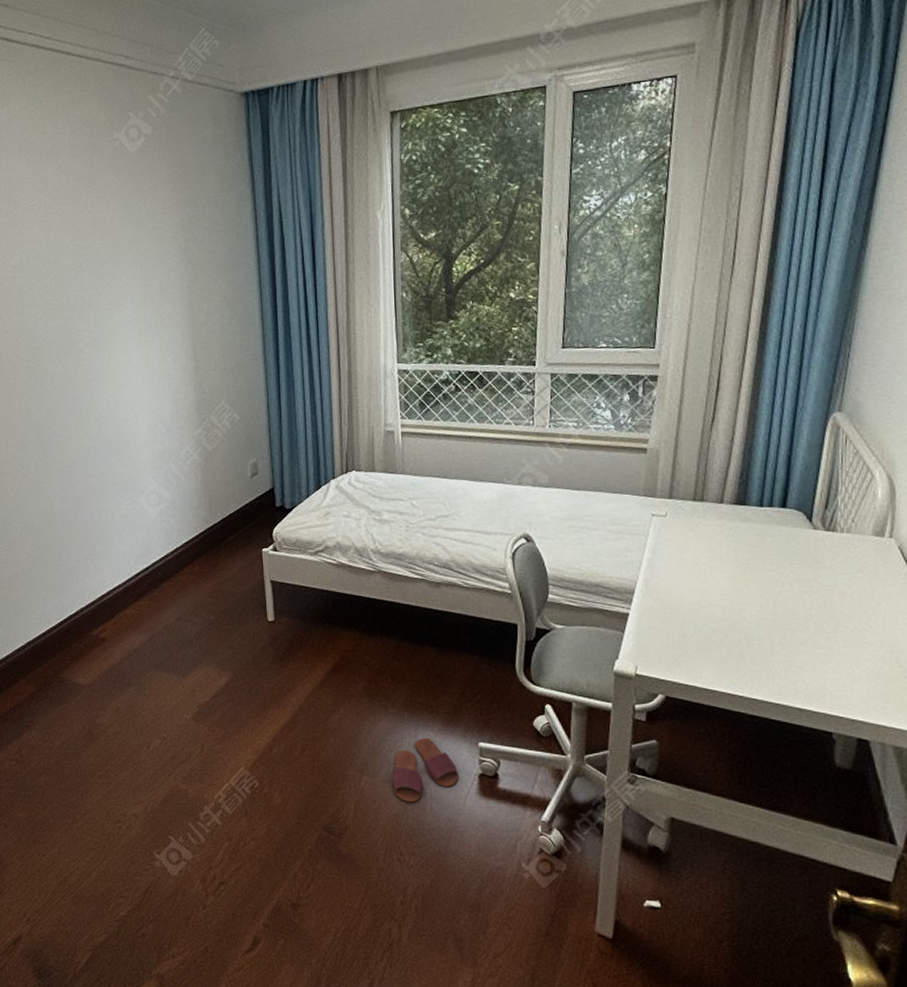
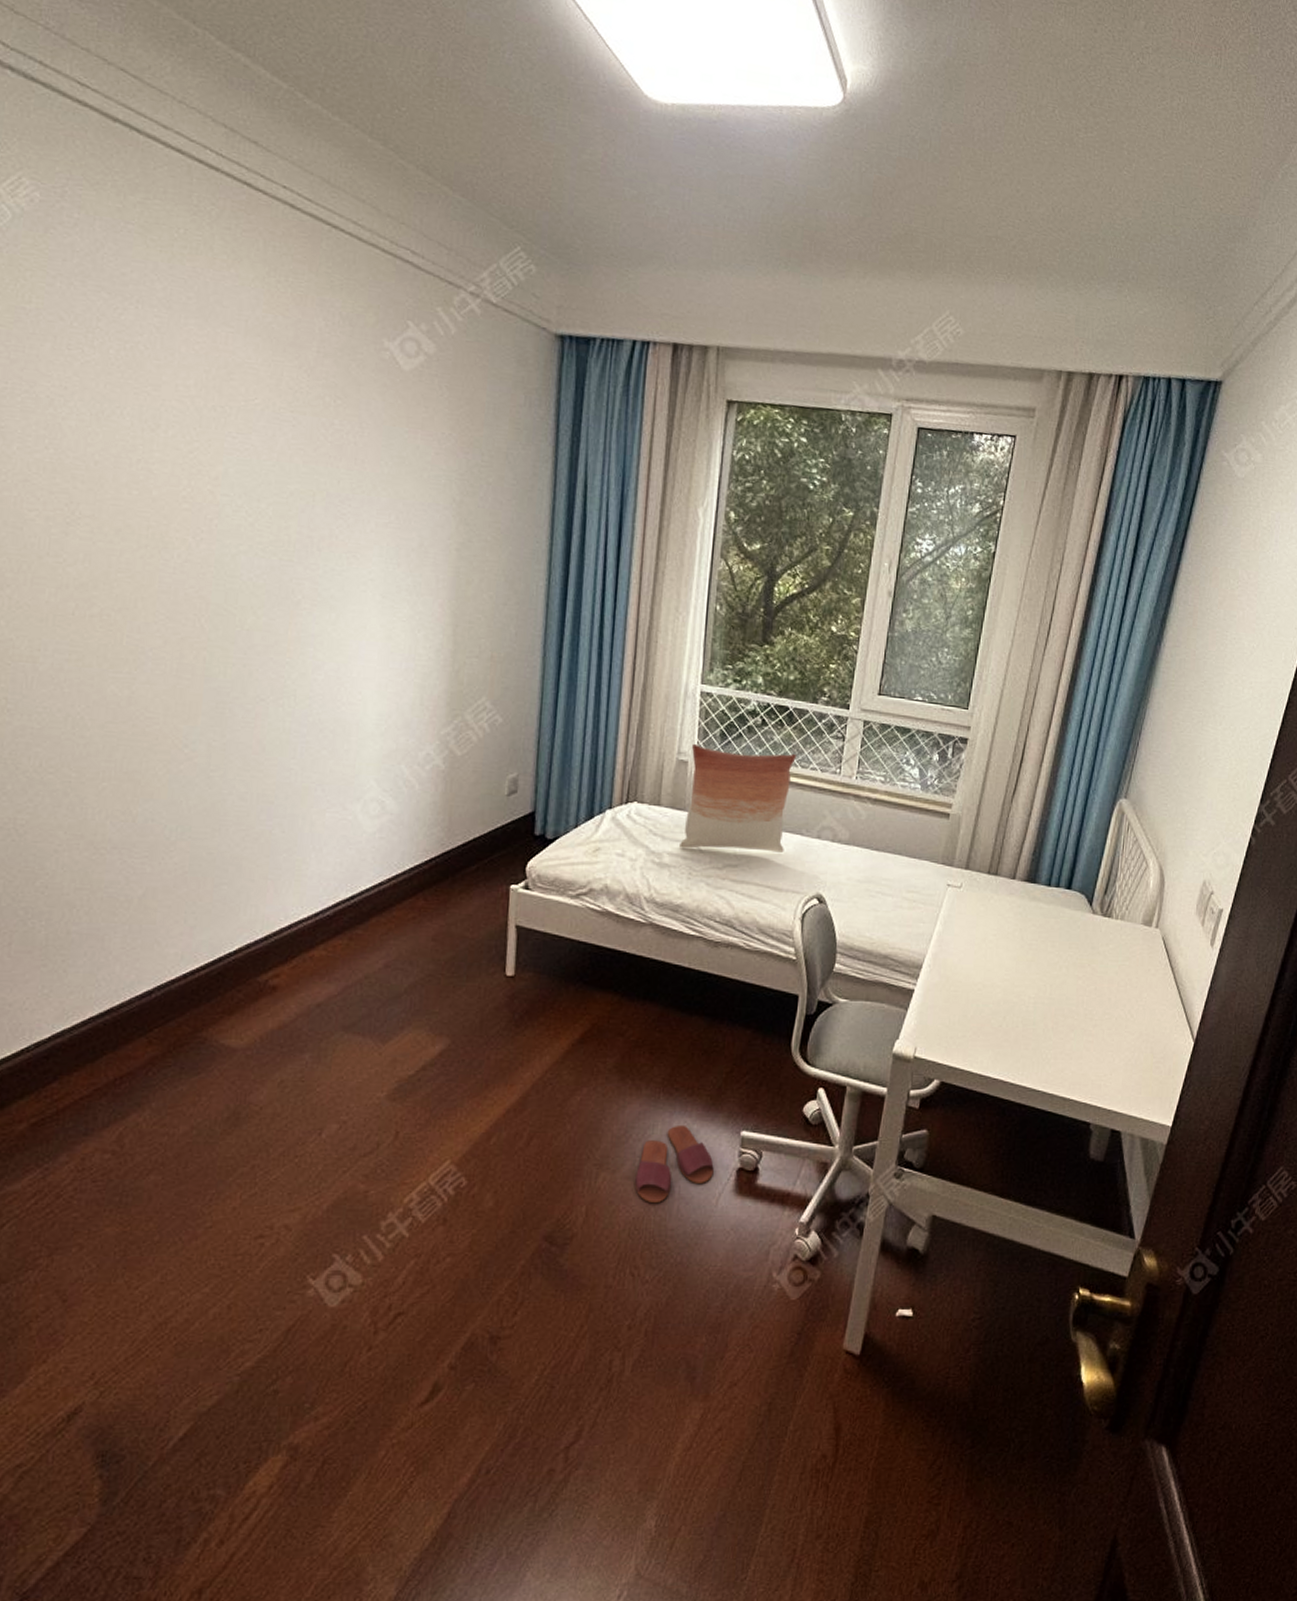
pillow: none [395,412,490,506] -> present [680,743,796,854]

